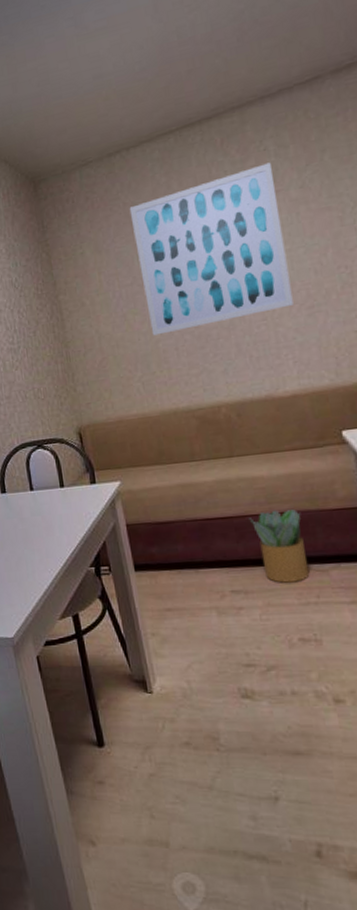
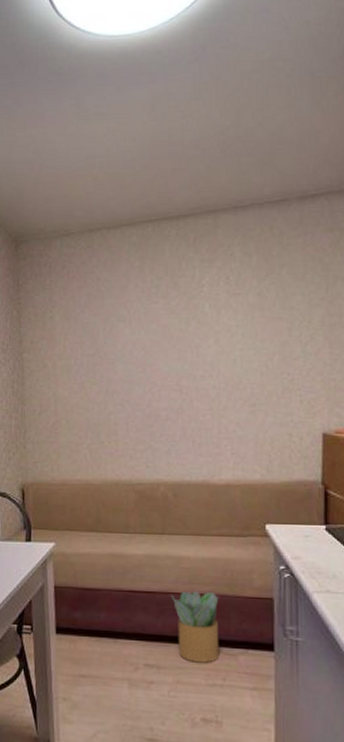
wall art: present [129,162,294,336] -> none [102,267,238,407]

